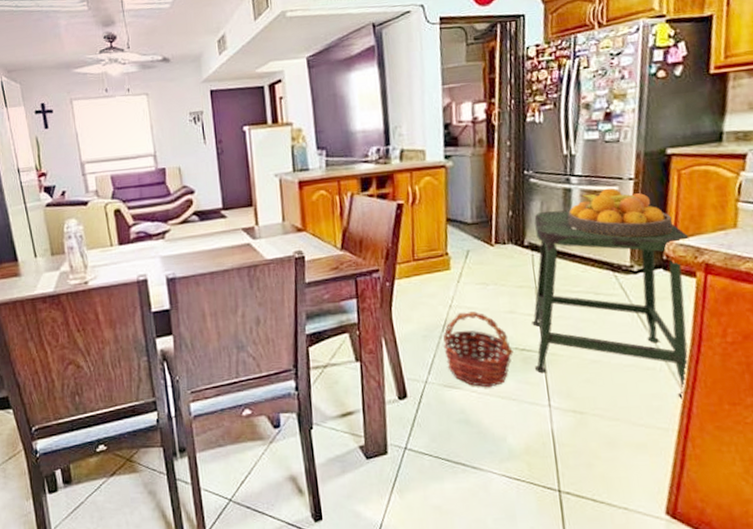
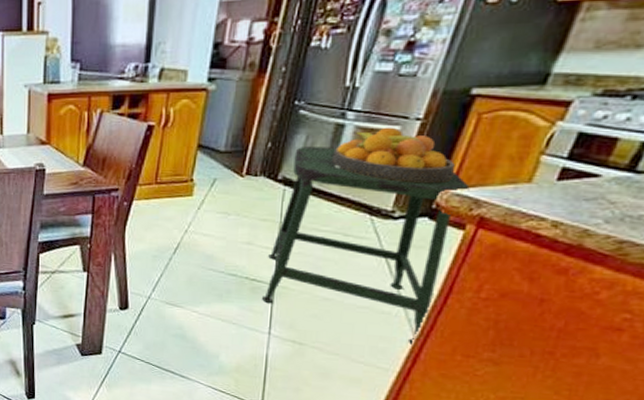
basket: present [443,311,513,388] -> none [172,238,243,310]

